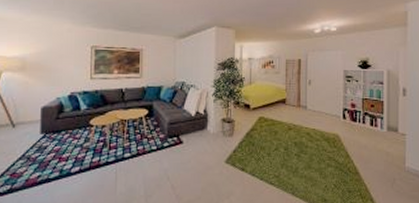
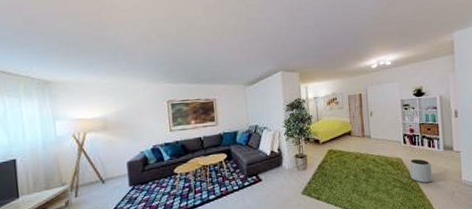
plant pot: none [347,138,372,166] -> present [409,159,432,183]

